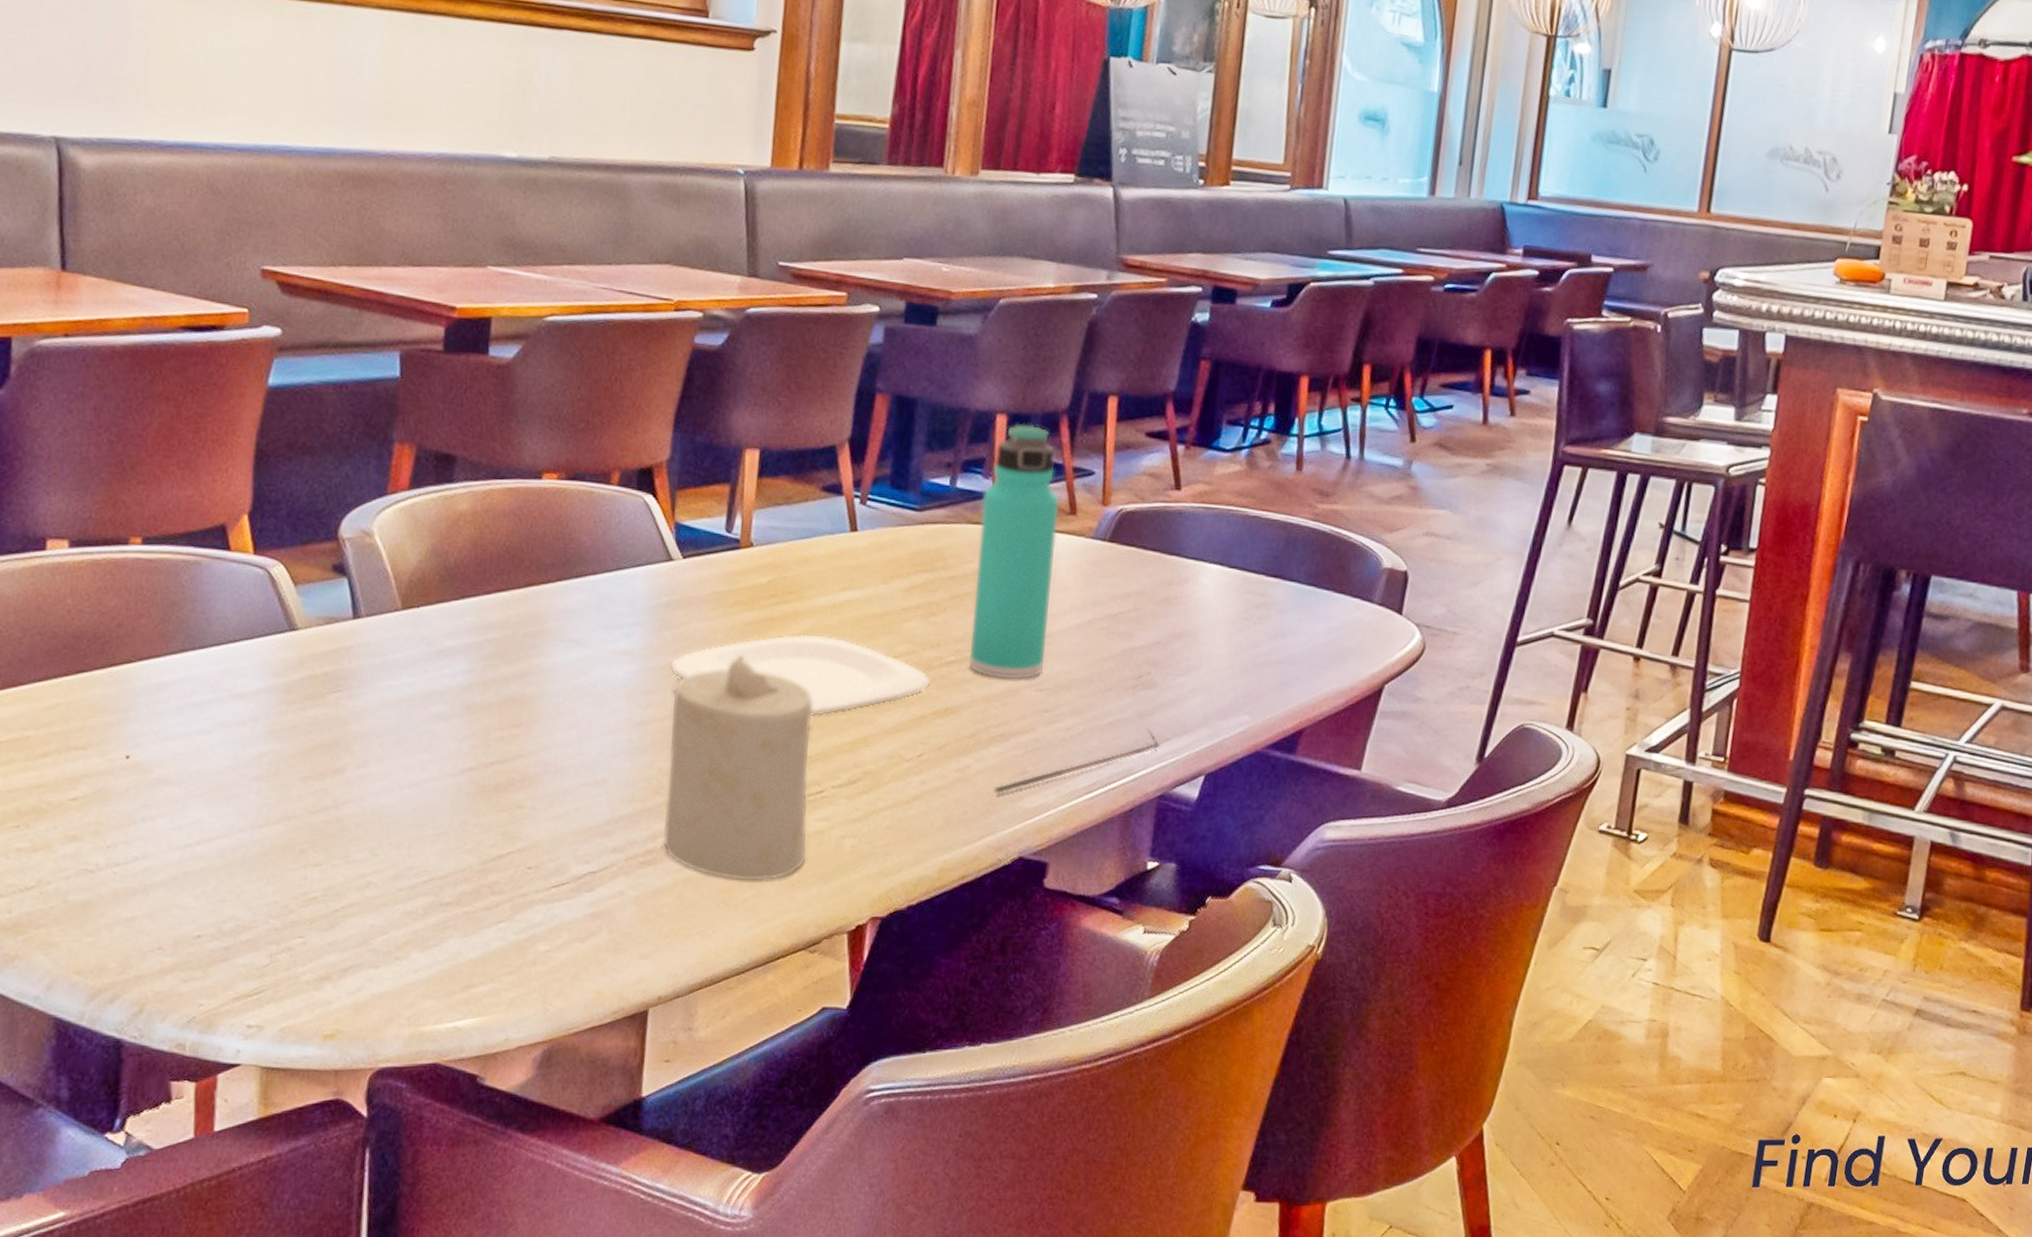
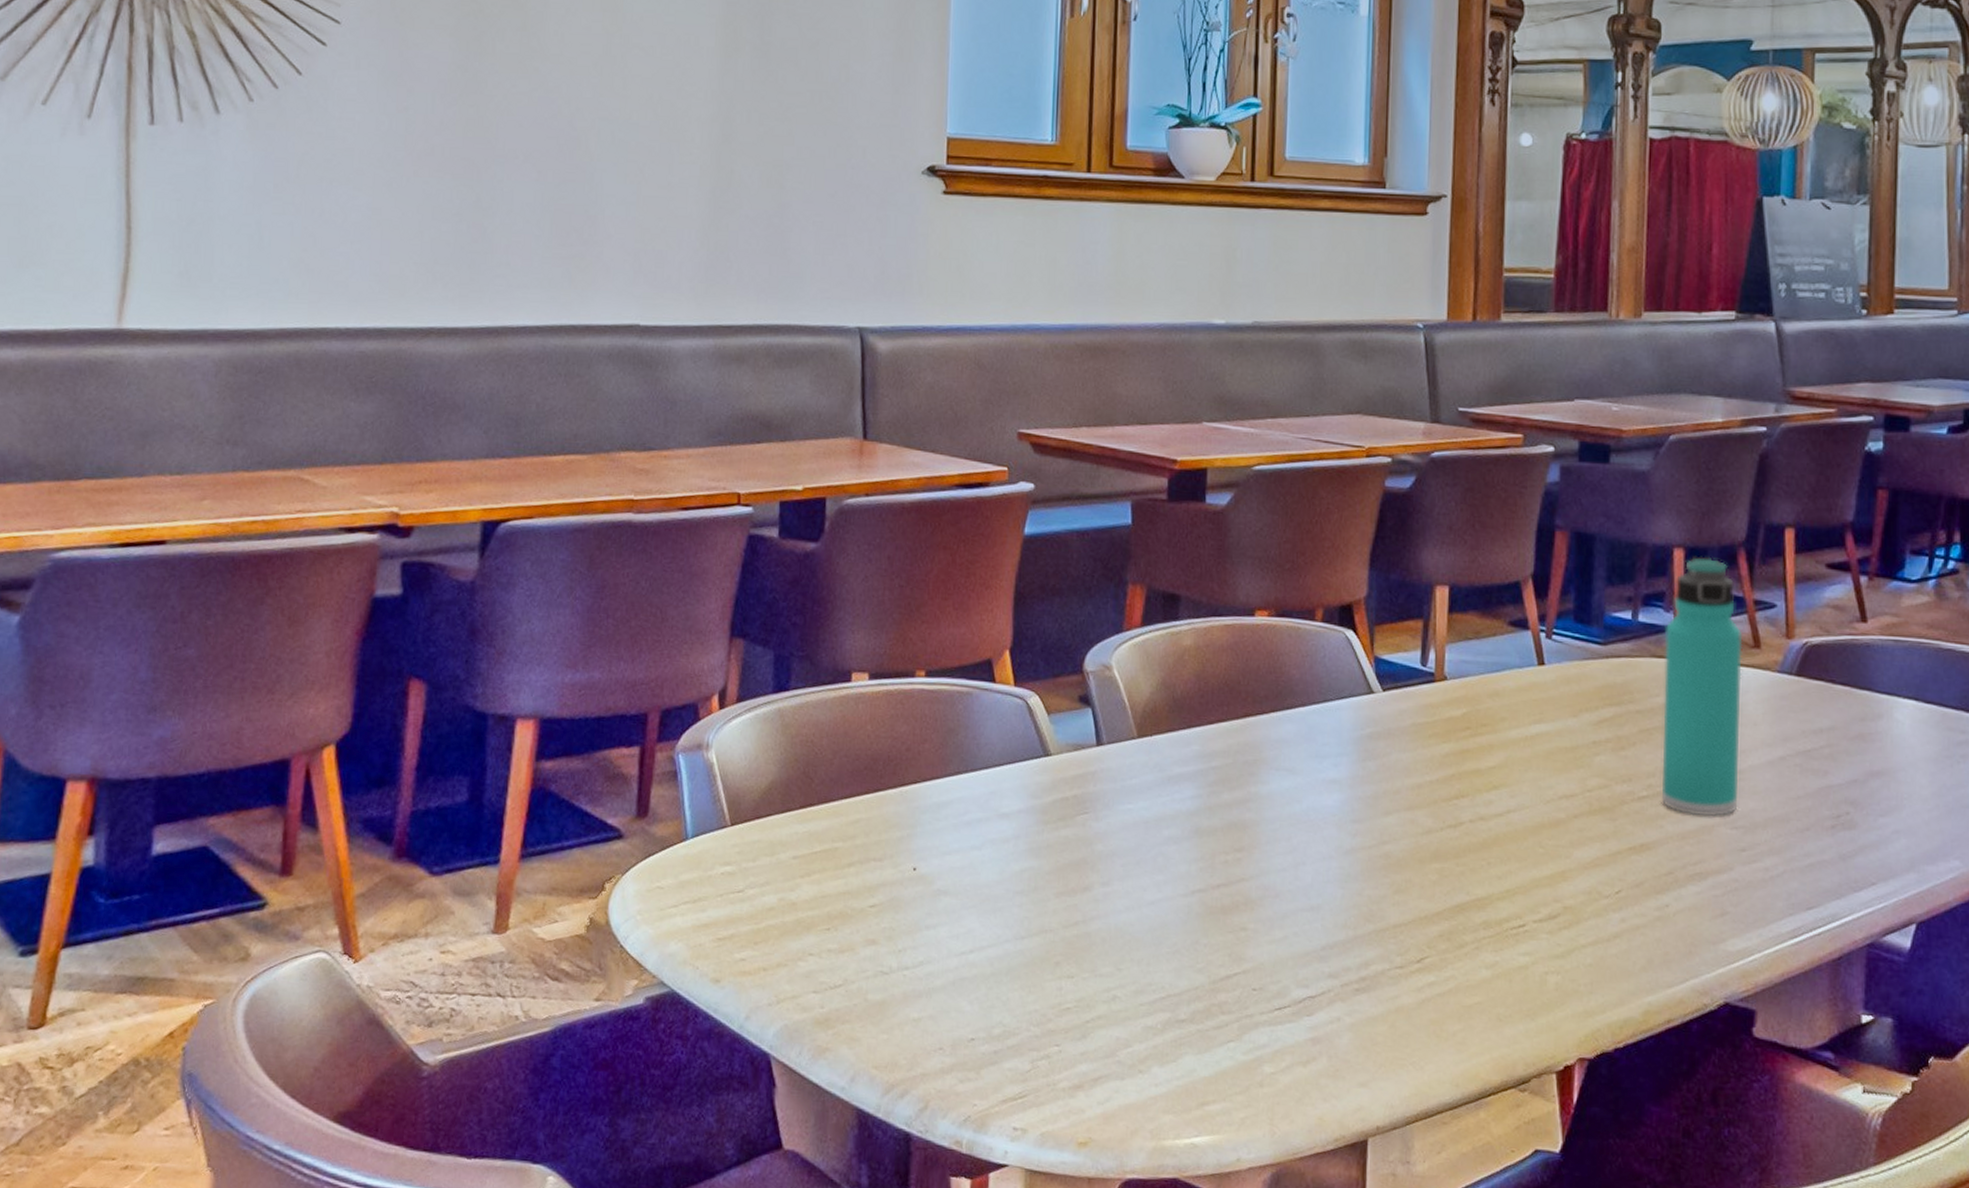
candle: present [663,654,814,881] -> none [1375,785,1512,1014]
plate: present [669,634,932,716] -> none [1374,766,1625,849]
stirrer: present [994,727,1161,795] -> none [1695,870,1866,936]

